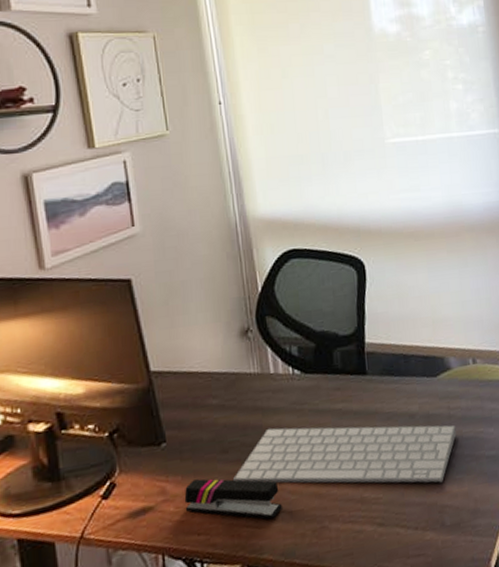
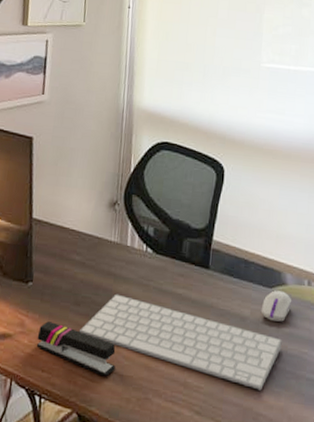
computer mouse: none [429,376,460,410] -> present [260,290,292,322]

